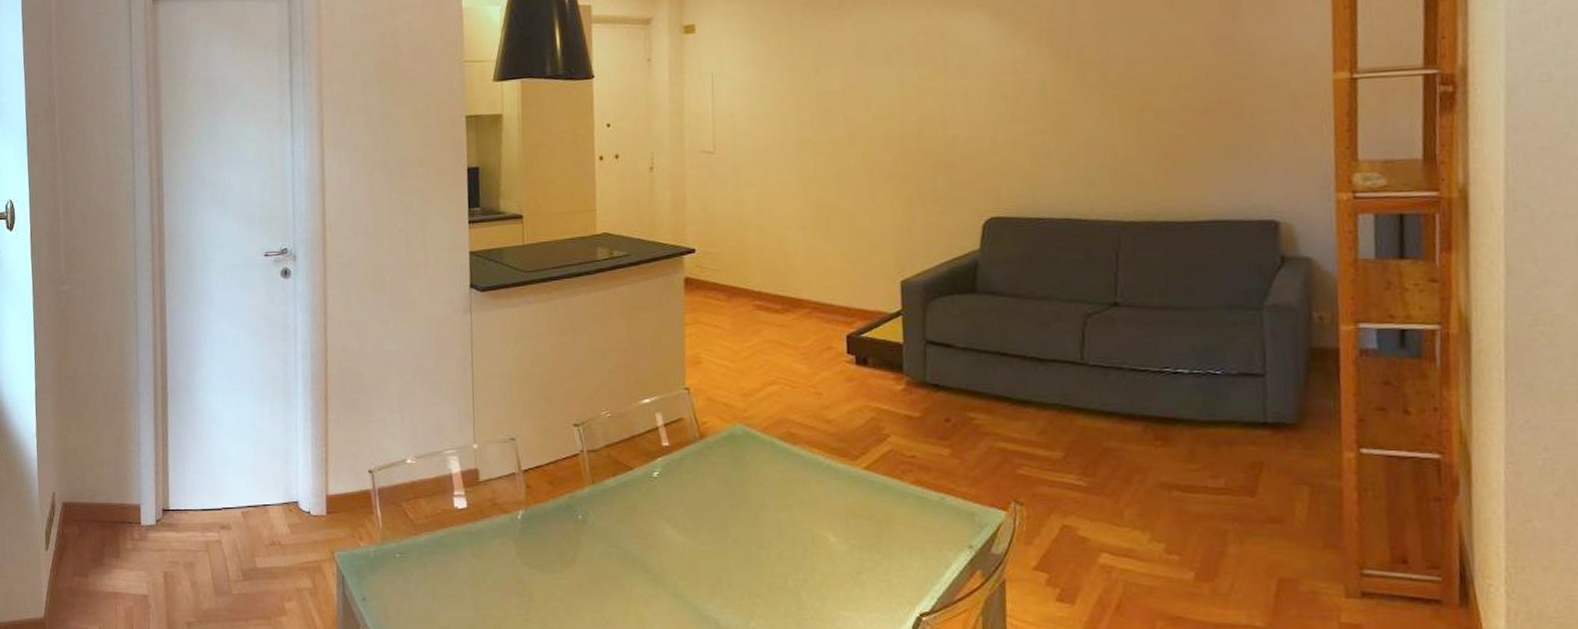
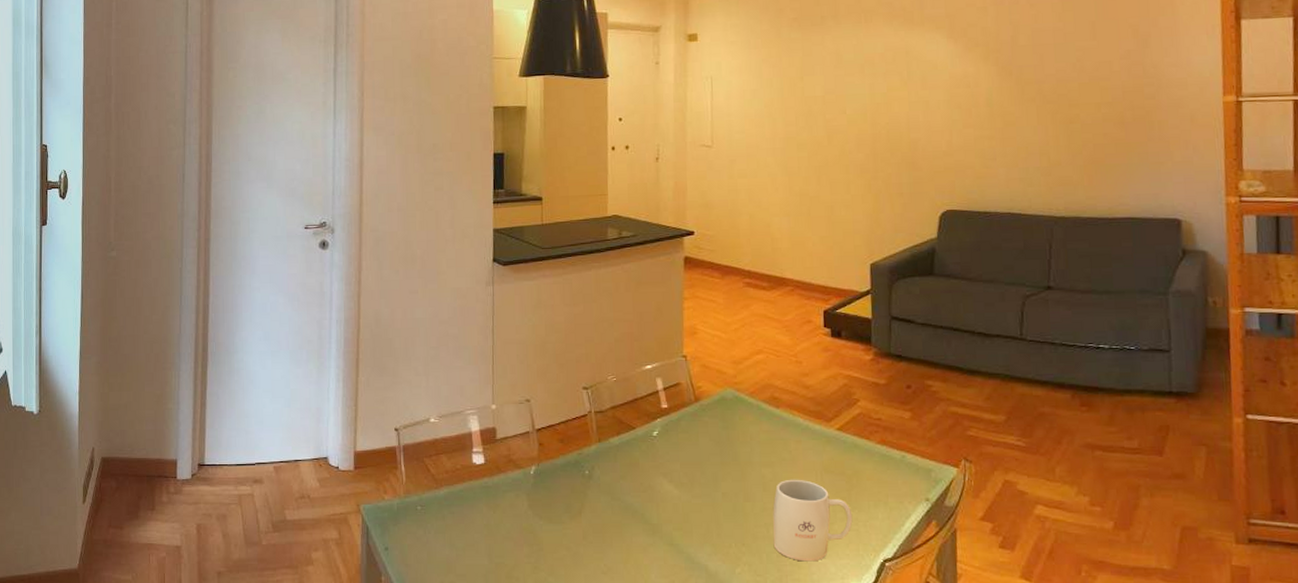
mug: none [790,524,884,615] -> present [772,479,853,562]

